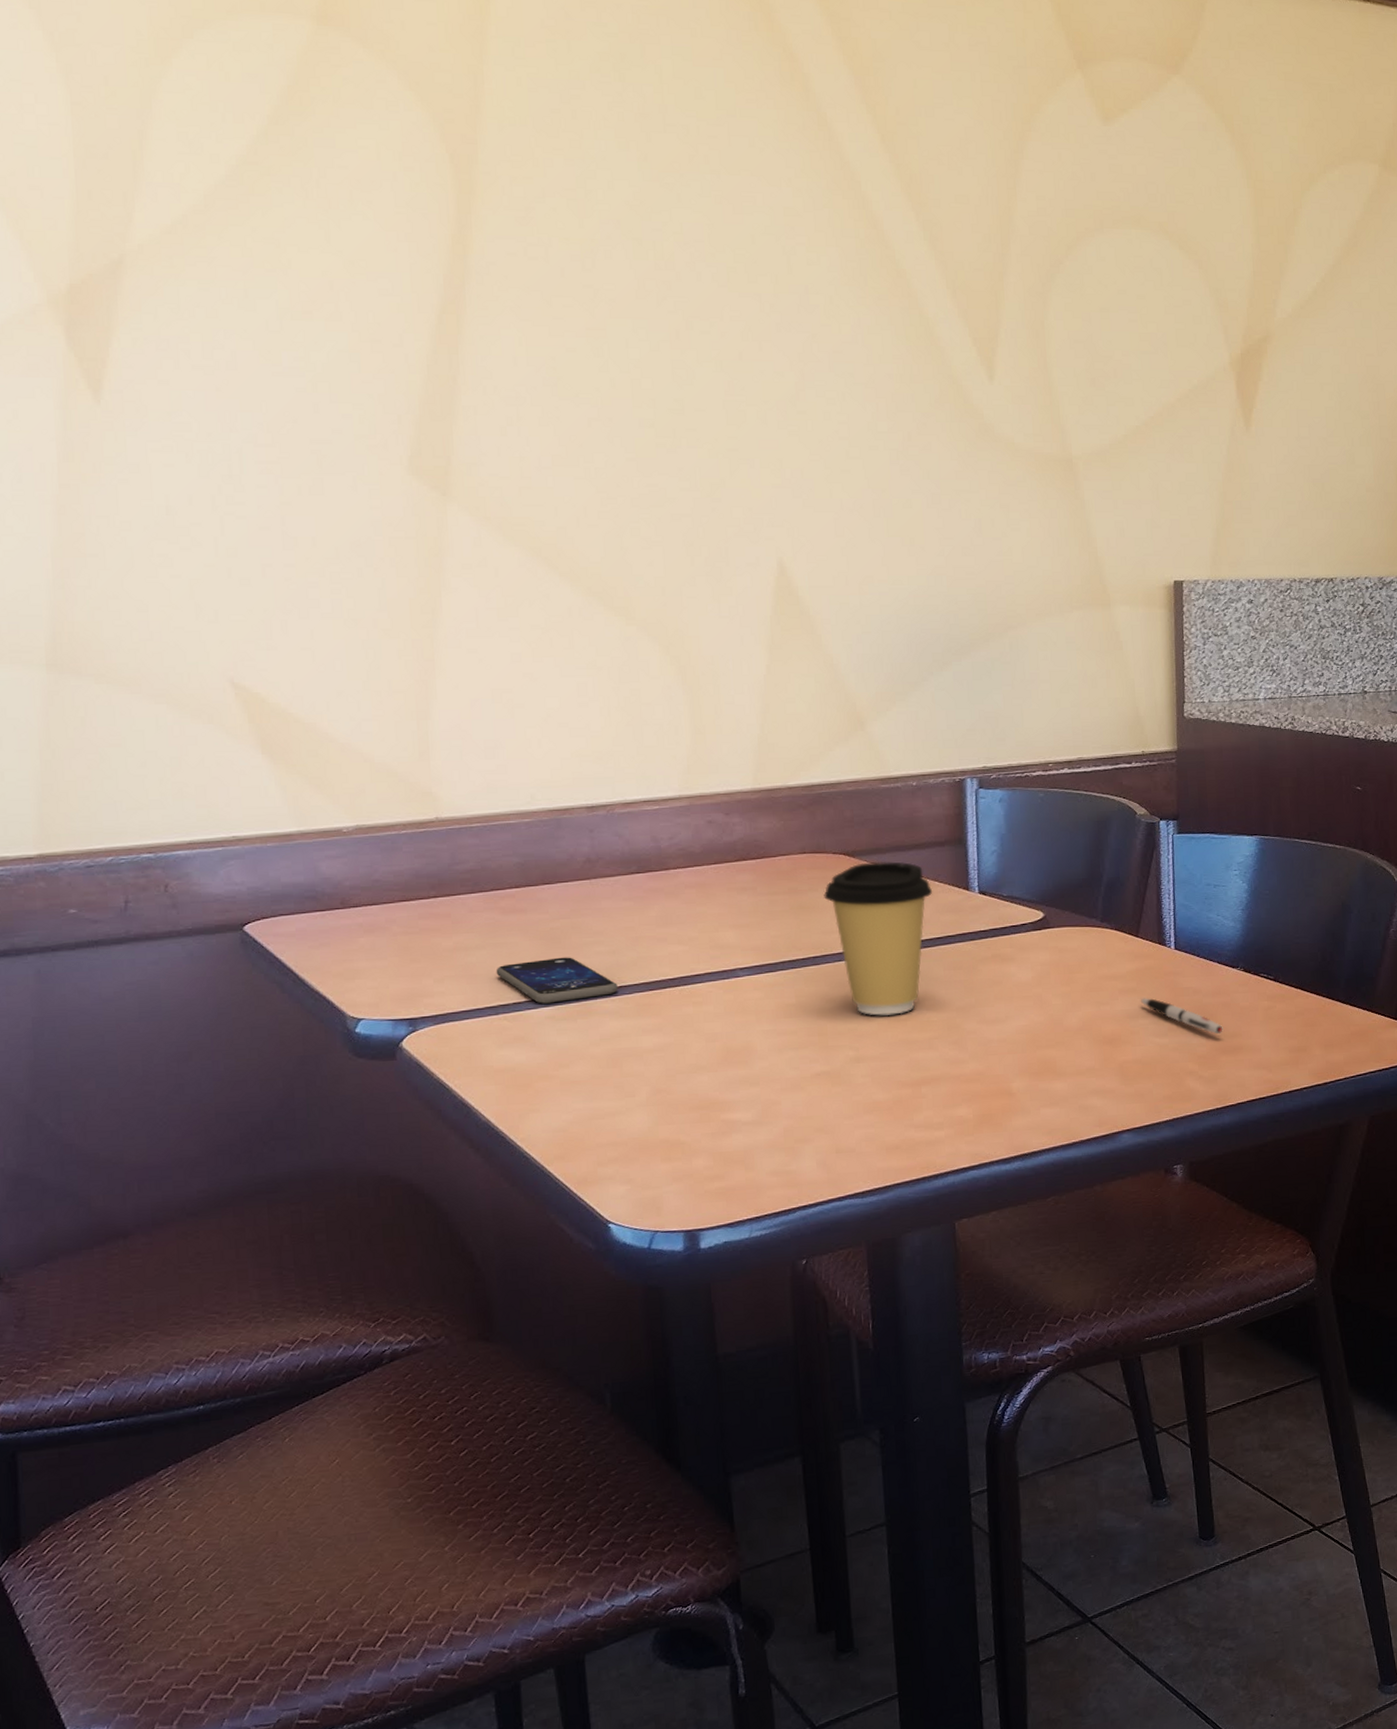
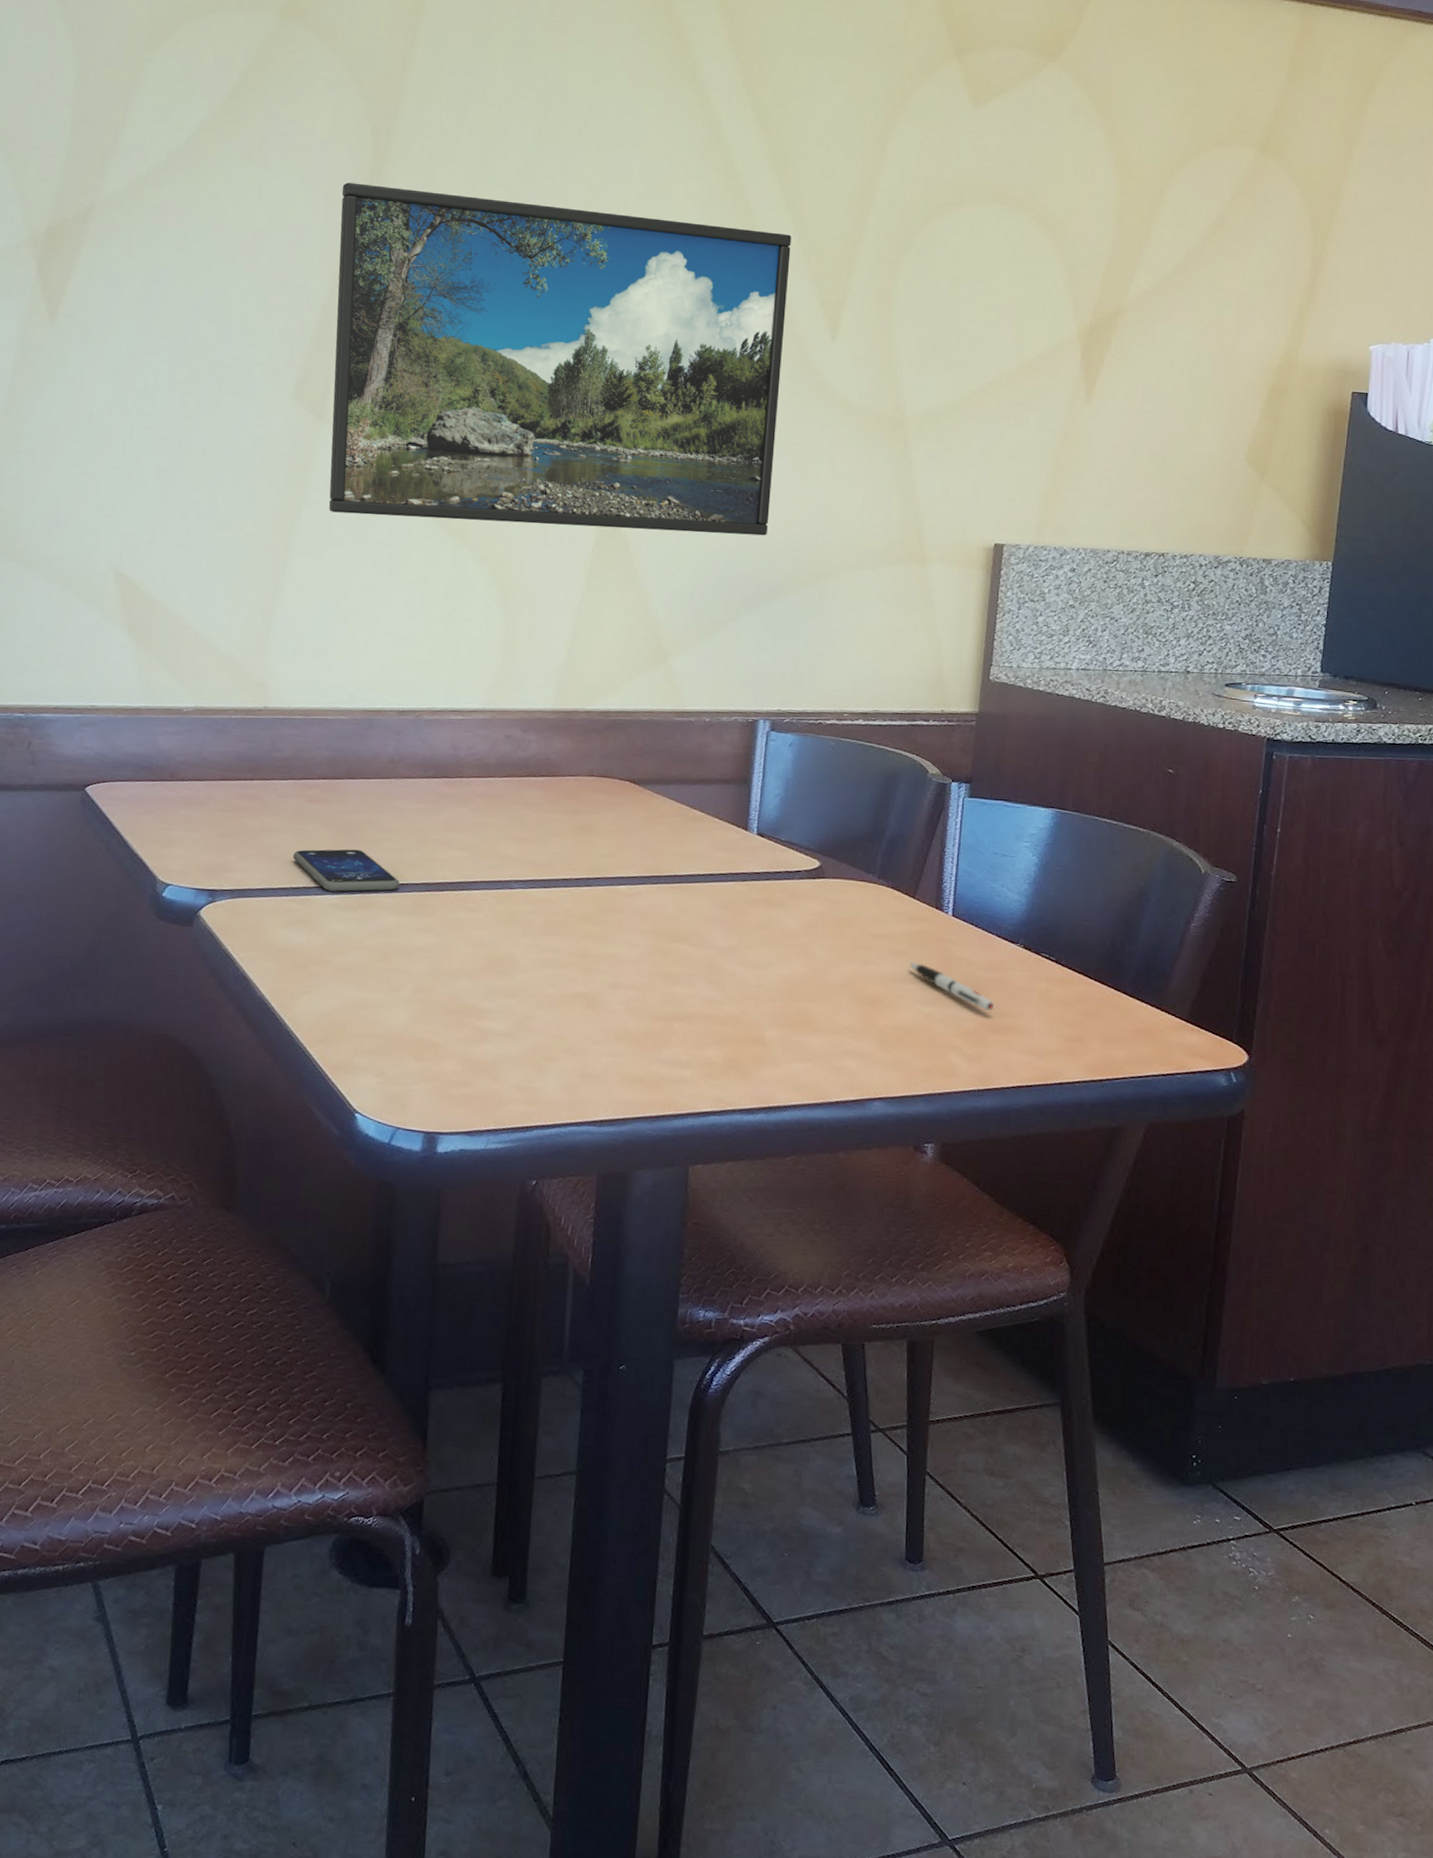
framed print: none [426,222,950,599] -> present [328,182,792,536]
coffee cup: present [824,861,933,1016] -> none [604,791,712,946]

